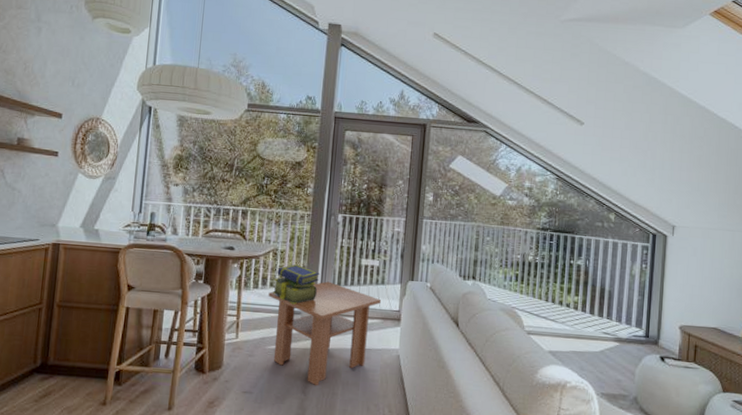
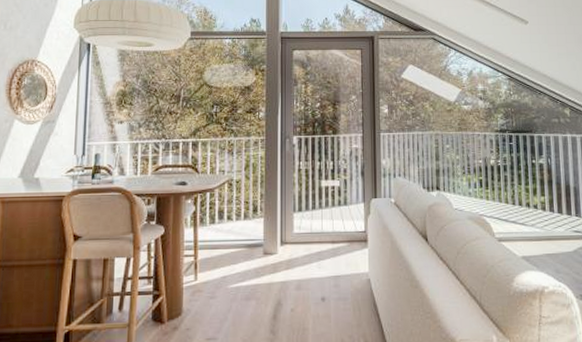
coffee table: present [268,281,382,385] -> none [226,208,346,322]
stack of books: present [272,263,319,305] -> none [230,192,278,237]

